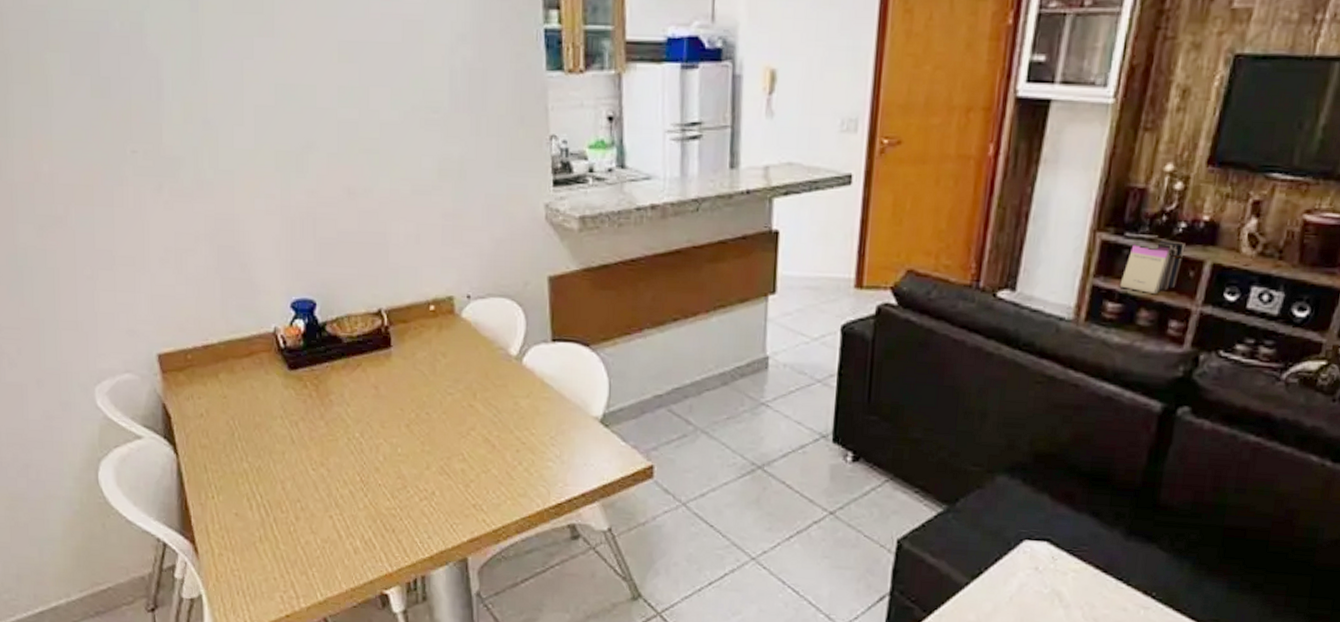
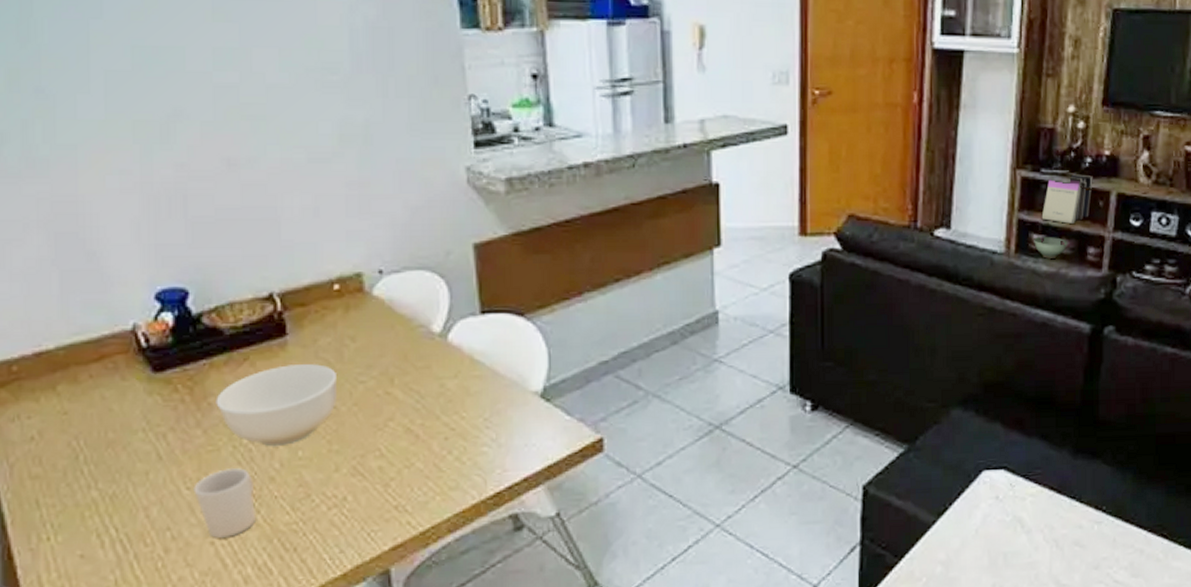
mug: none [318,456,364,514] -> present [193,467,255,538]
bowl: none [335,373,430,442] -> present [216,364,337,446]
bowl: none [1107,306,1148,330] -> present [1034,237,1068,259]

